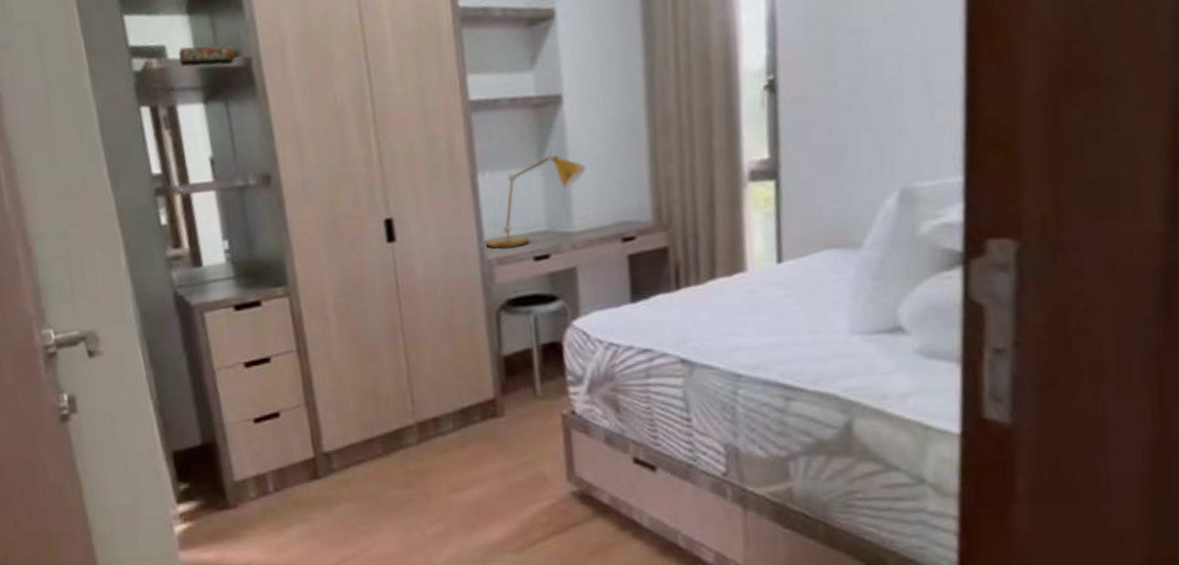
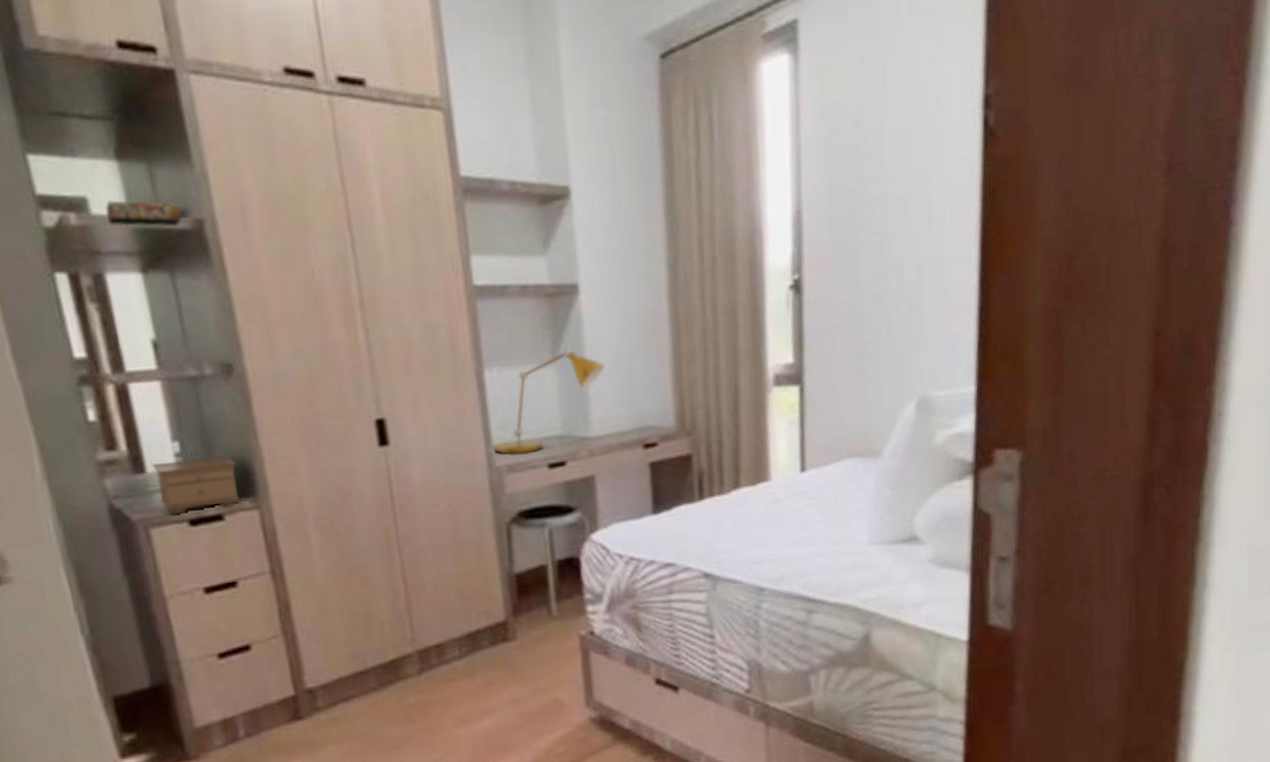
jewelry box: none [207,252,274,302] -> present [151,456,240,516]

